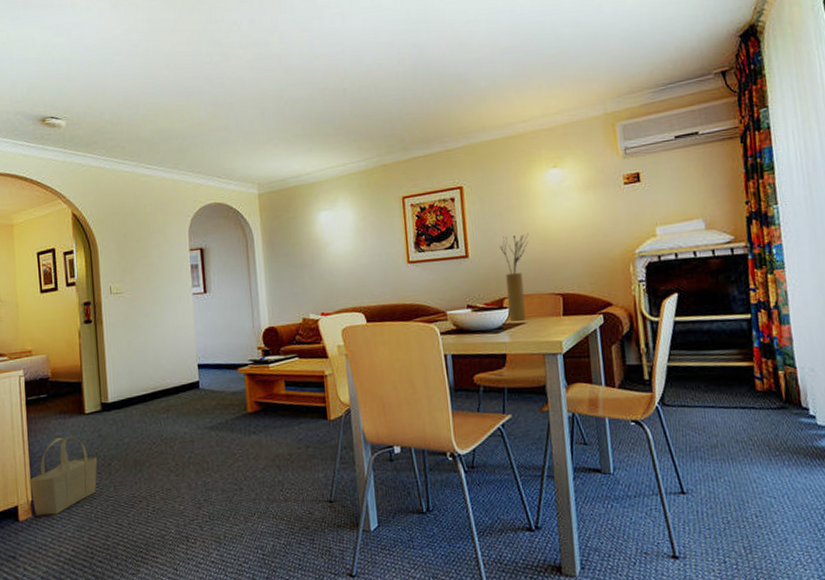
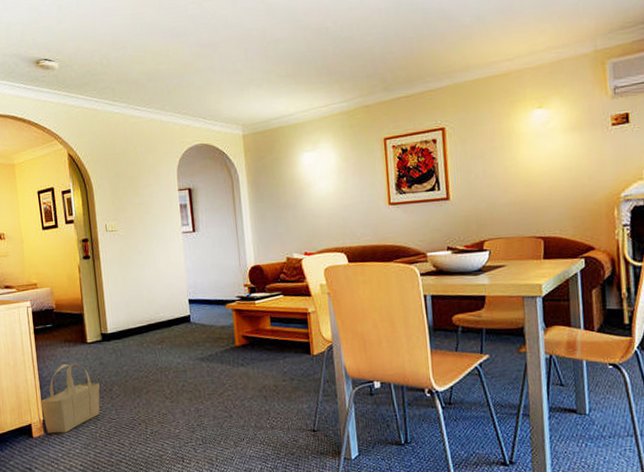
vase: present [500,233,529,321] -> none [481,175,511,264]

